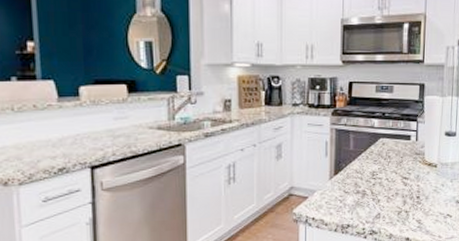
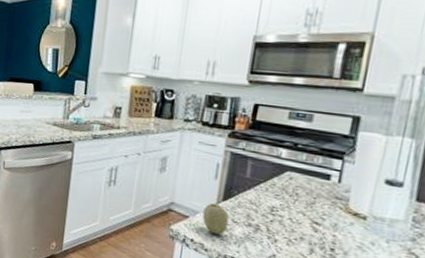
fruit: none [319,179,341,208] -> present [202,203,229,235]

